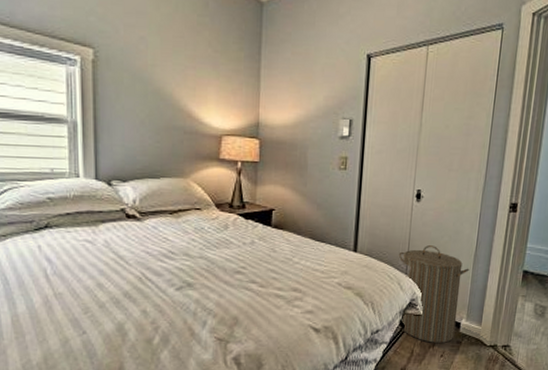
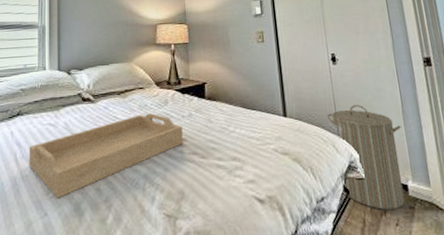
serving tray: none [61,237,242,318] -> present [29,113,183,198]

